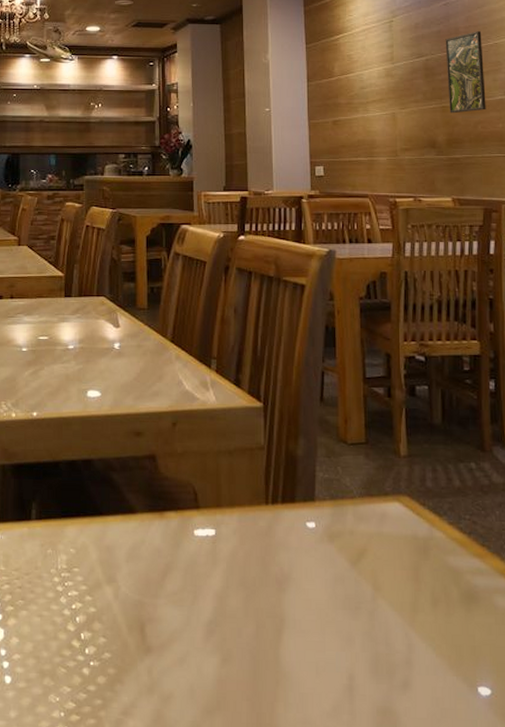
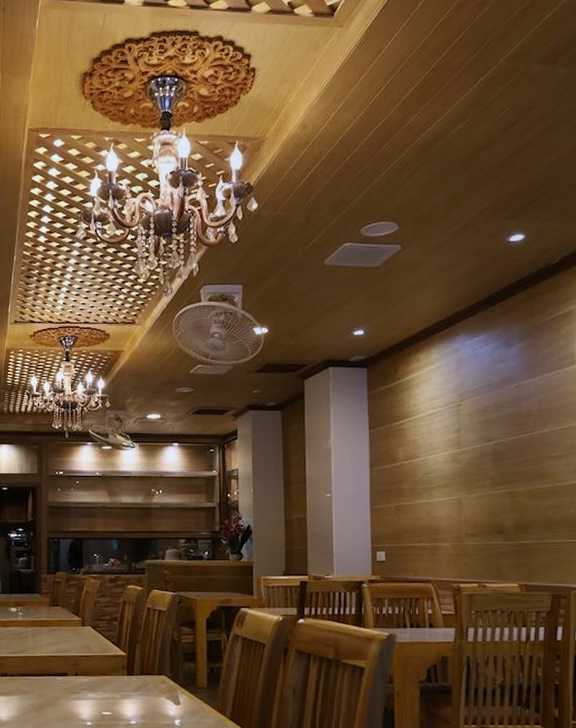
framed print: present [445,31,486,114] -> none [516,414,558,499]

